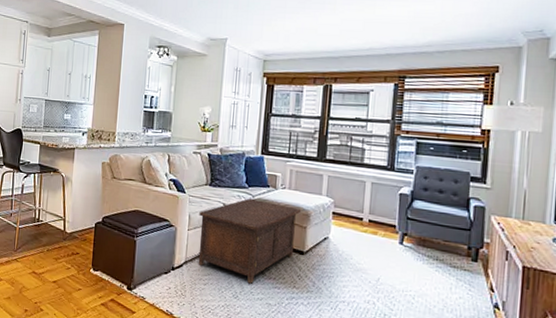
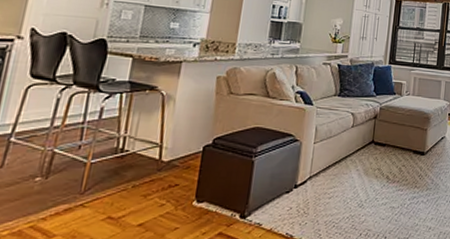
cabinet: present [198,198,300,284] -> none [323,106,422,190]

